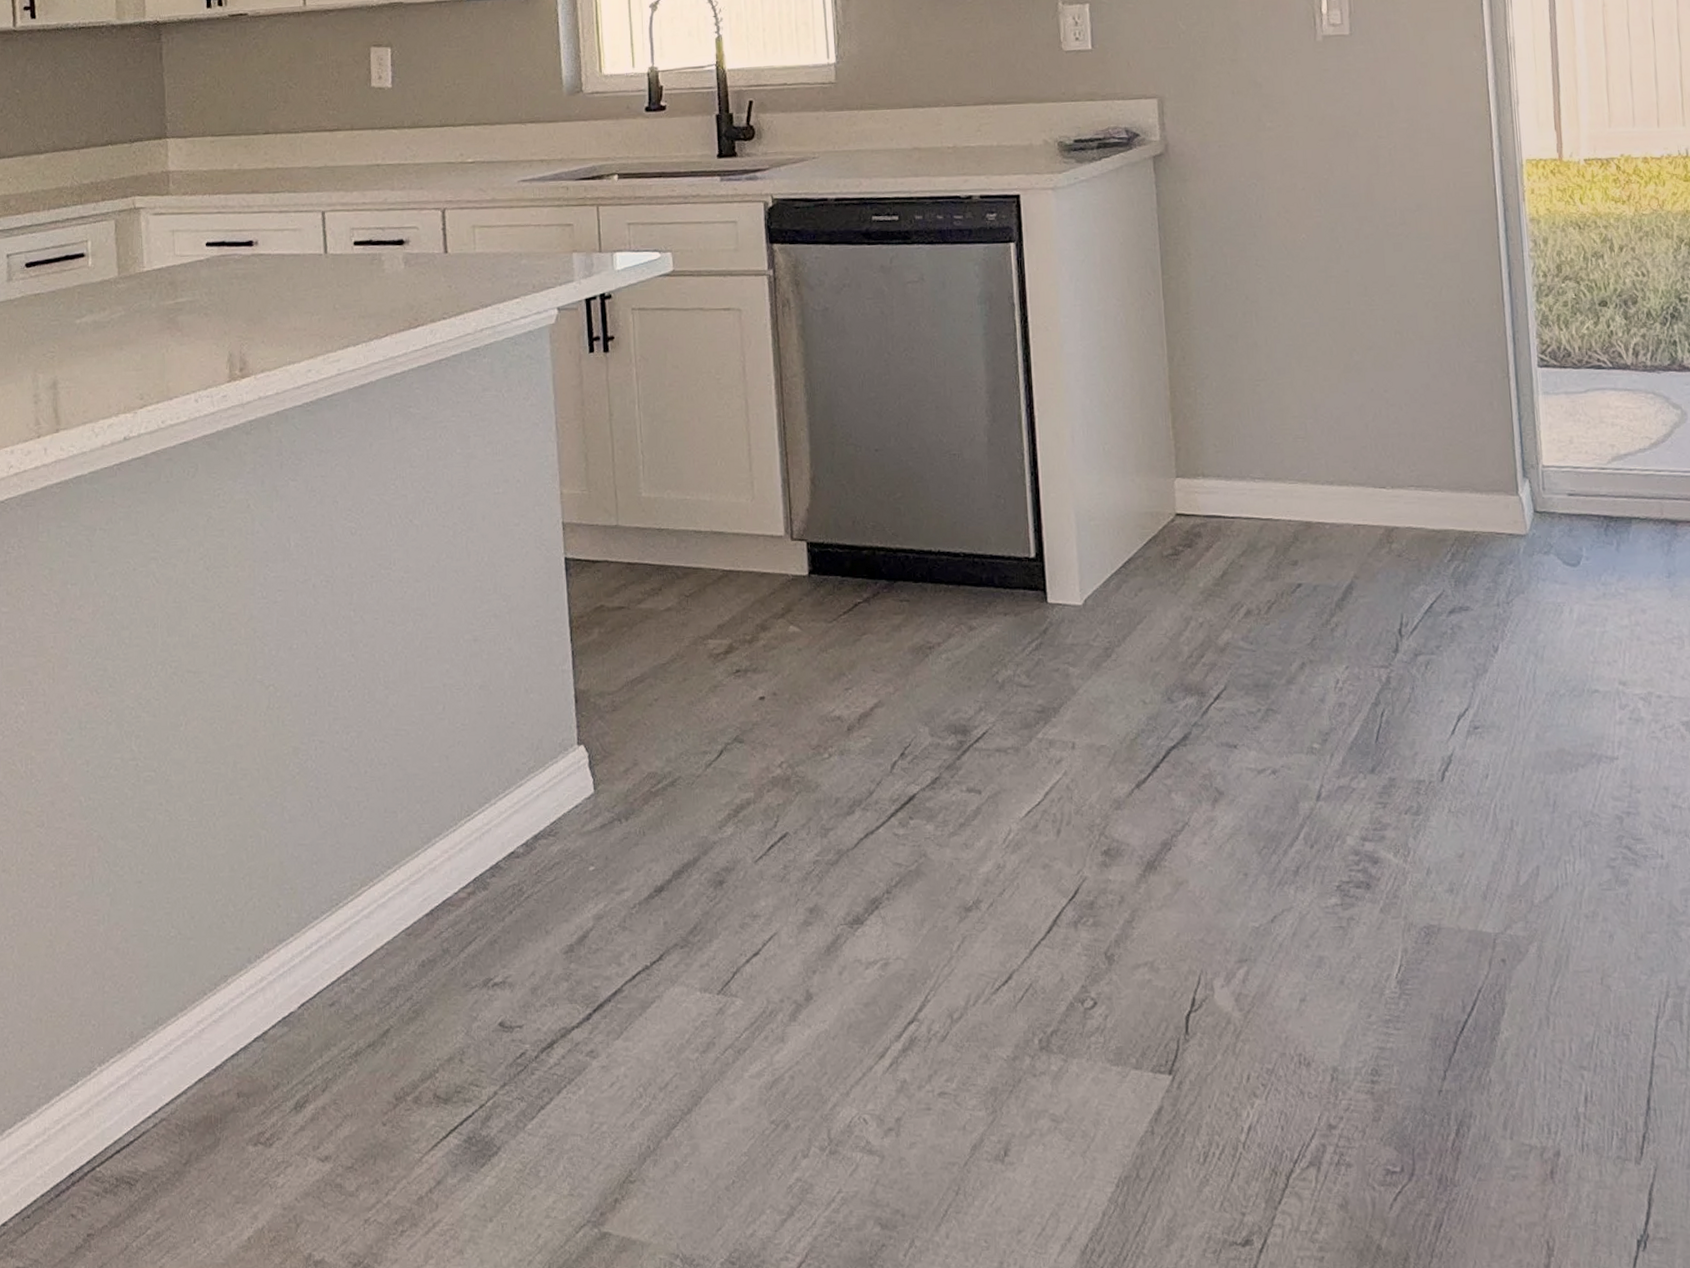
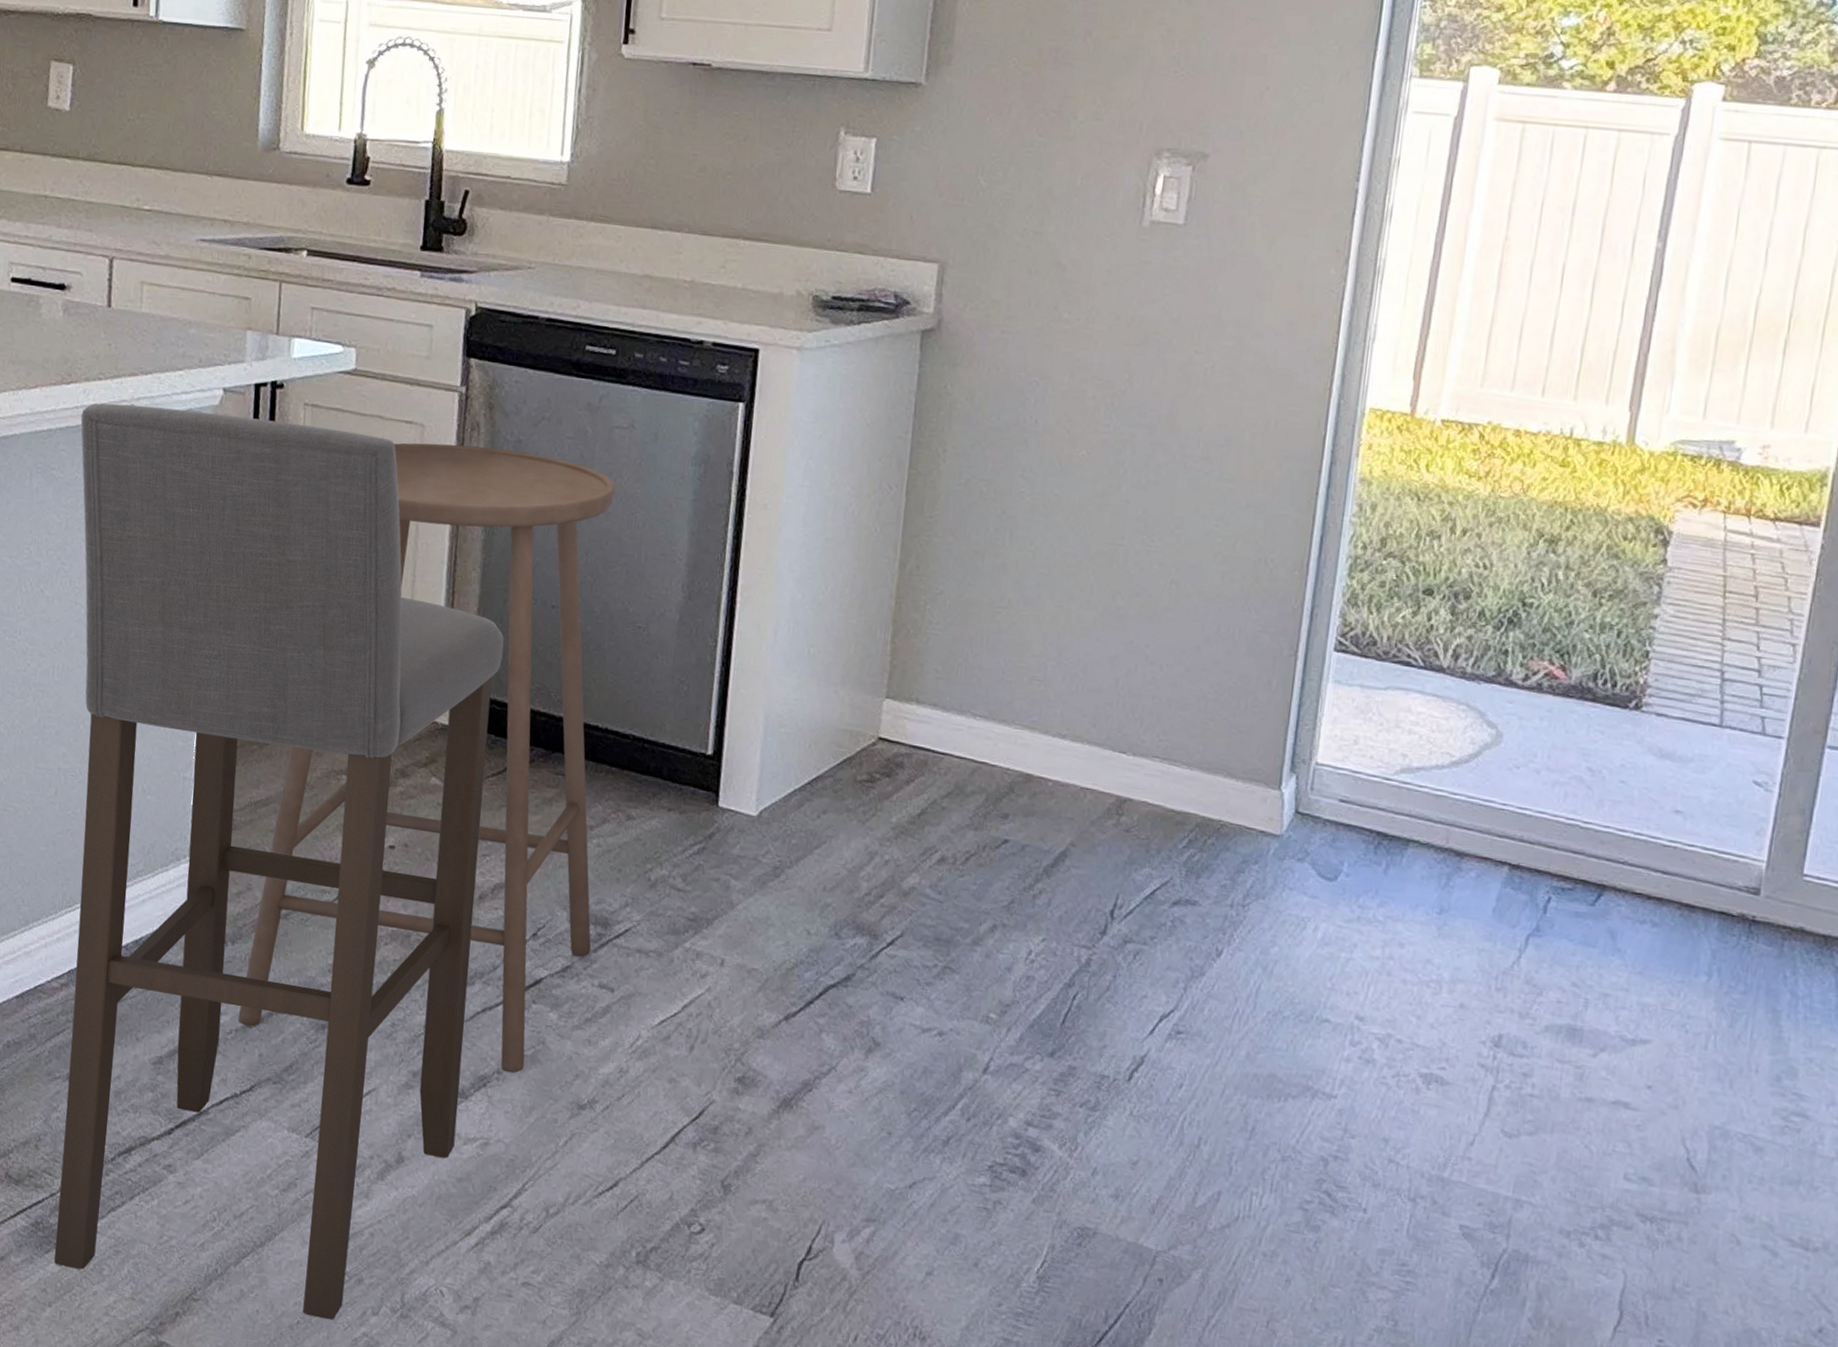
bar stool: none [430,326,857,1177] -> present [54,403,504,1320]
stool: none [640,317,955,897] -> present [238,443,616,1073]

